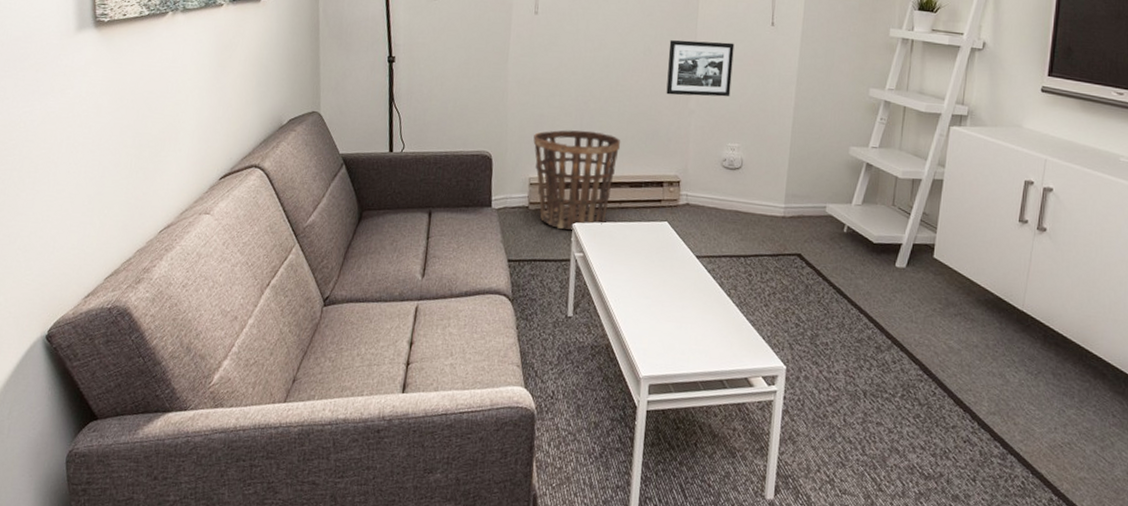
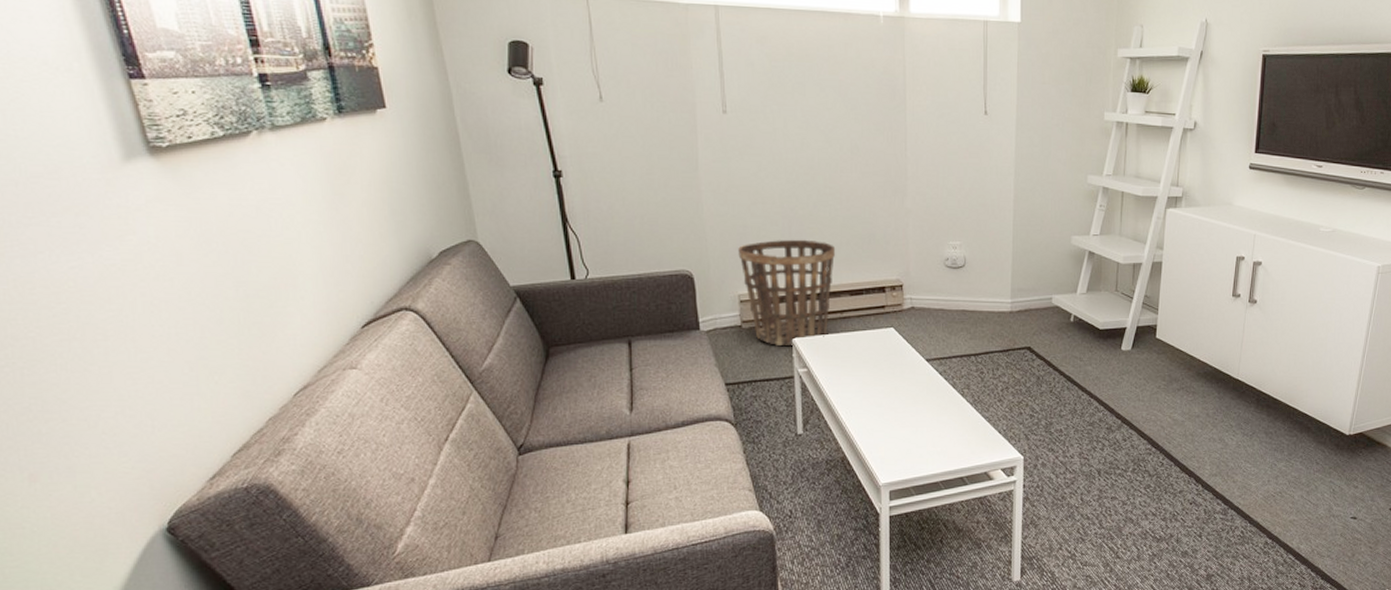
picture frame: present [666,40,735,97] -> none [878,134,948,195]

